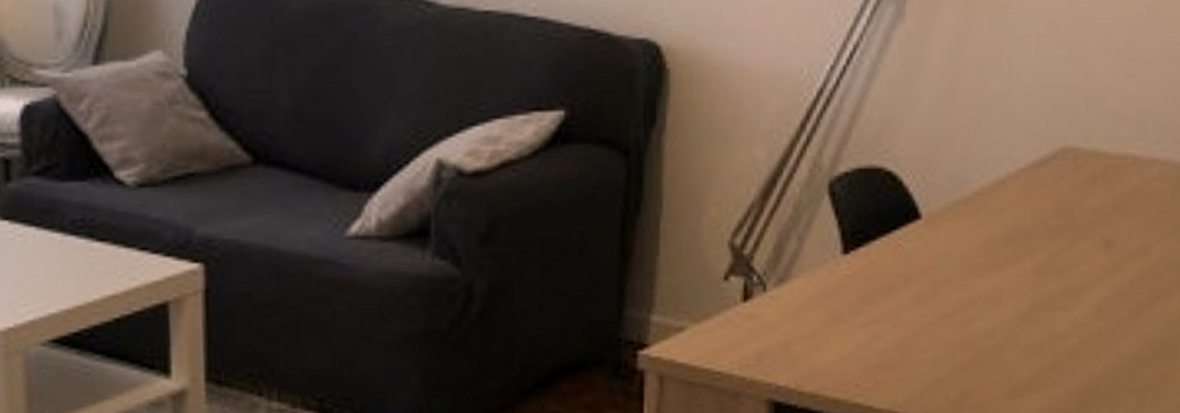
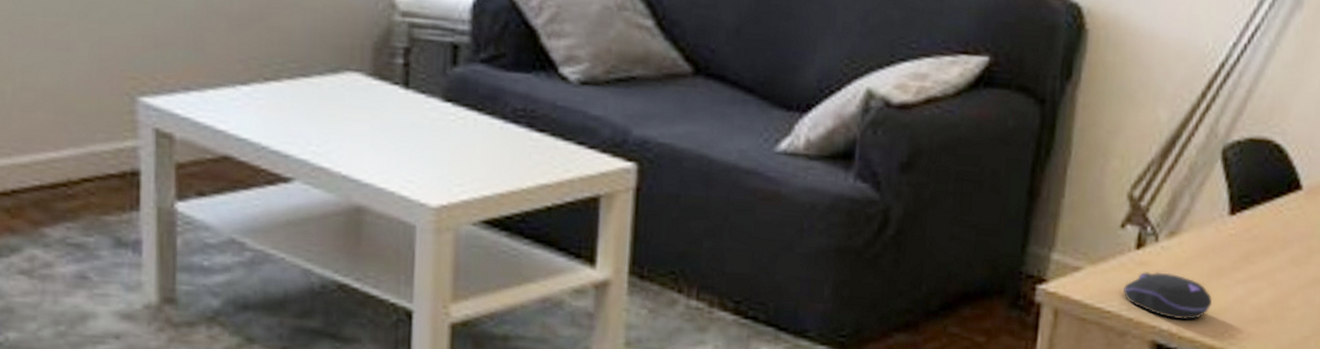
computer mouse: none [733,324,832,374] -> present [1123,272,1213,320]

